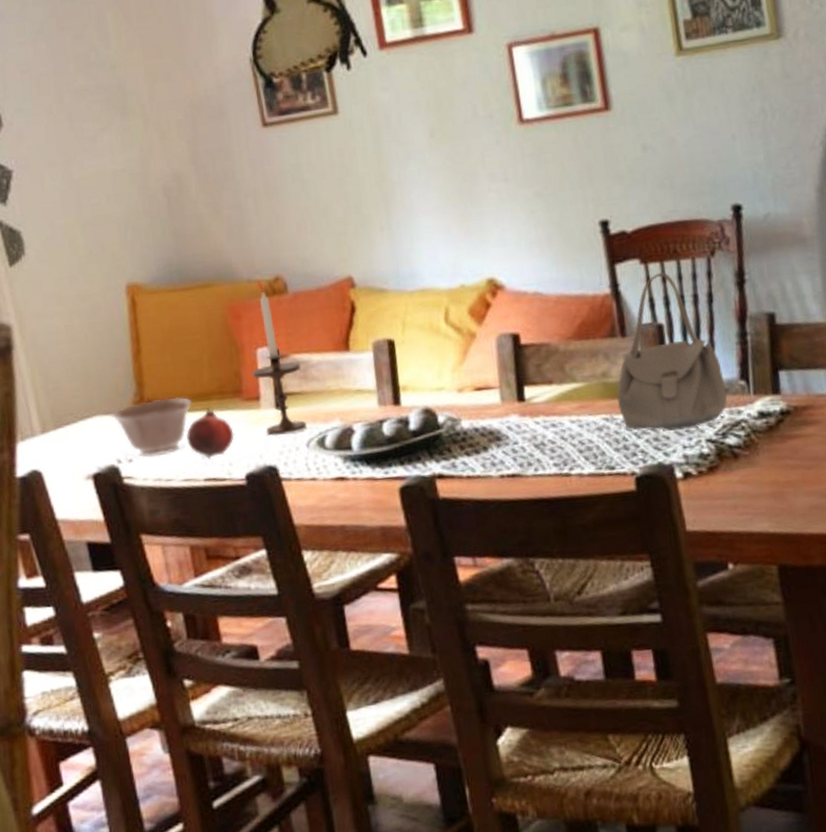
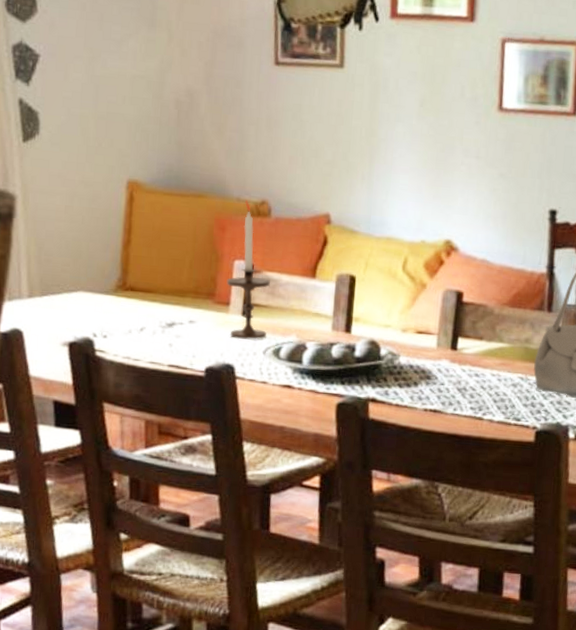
bowl: present [111,396,192,456] -> none [94,287,169,336]
fruit: present [186,407,235,460] -> none [158,303,201,349]

